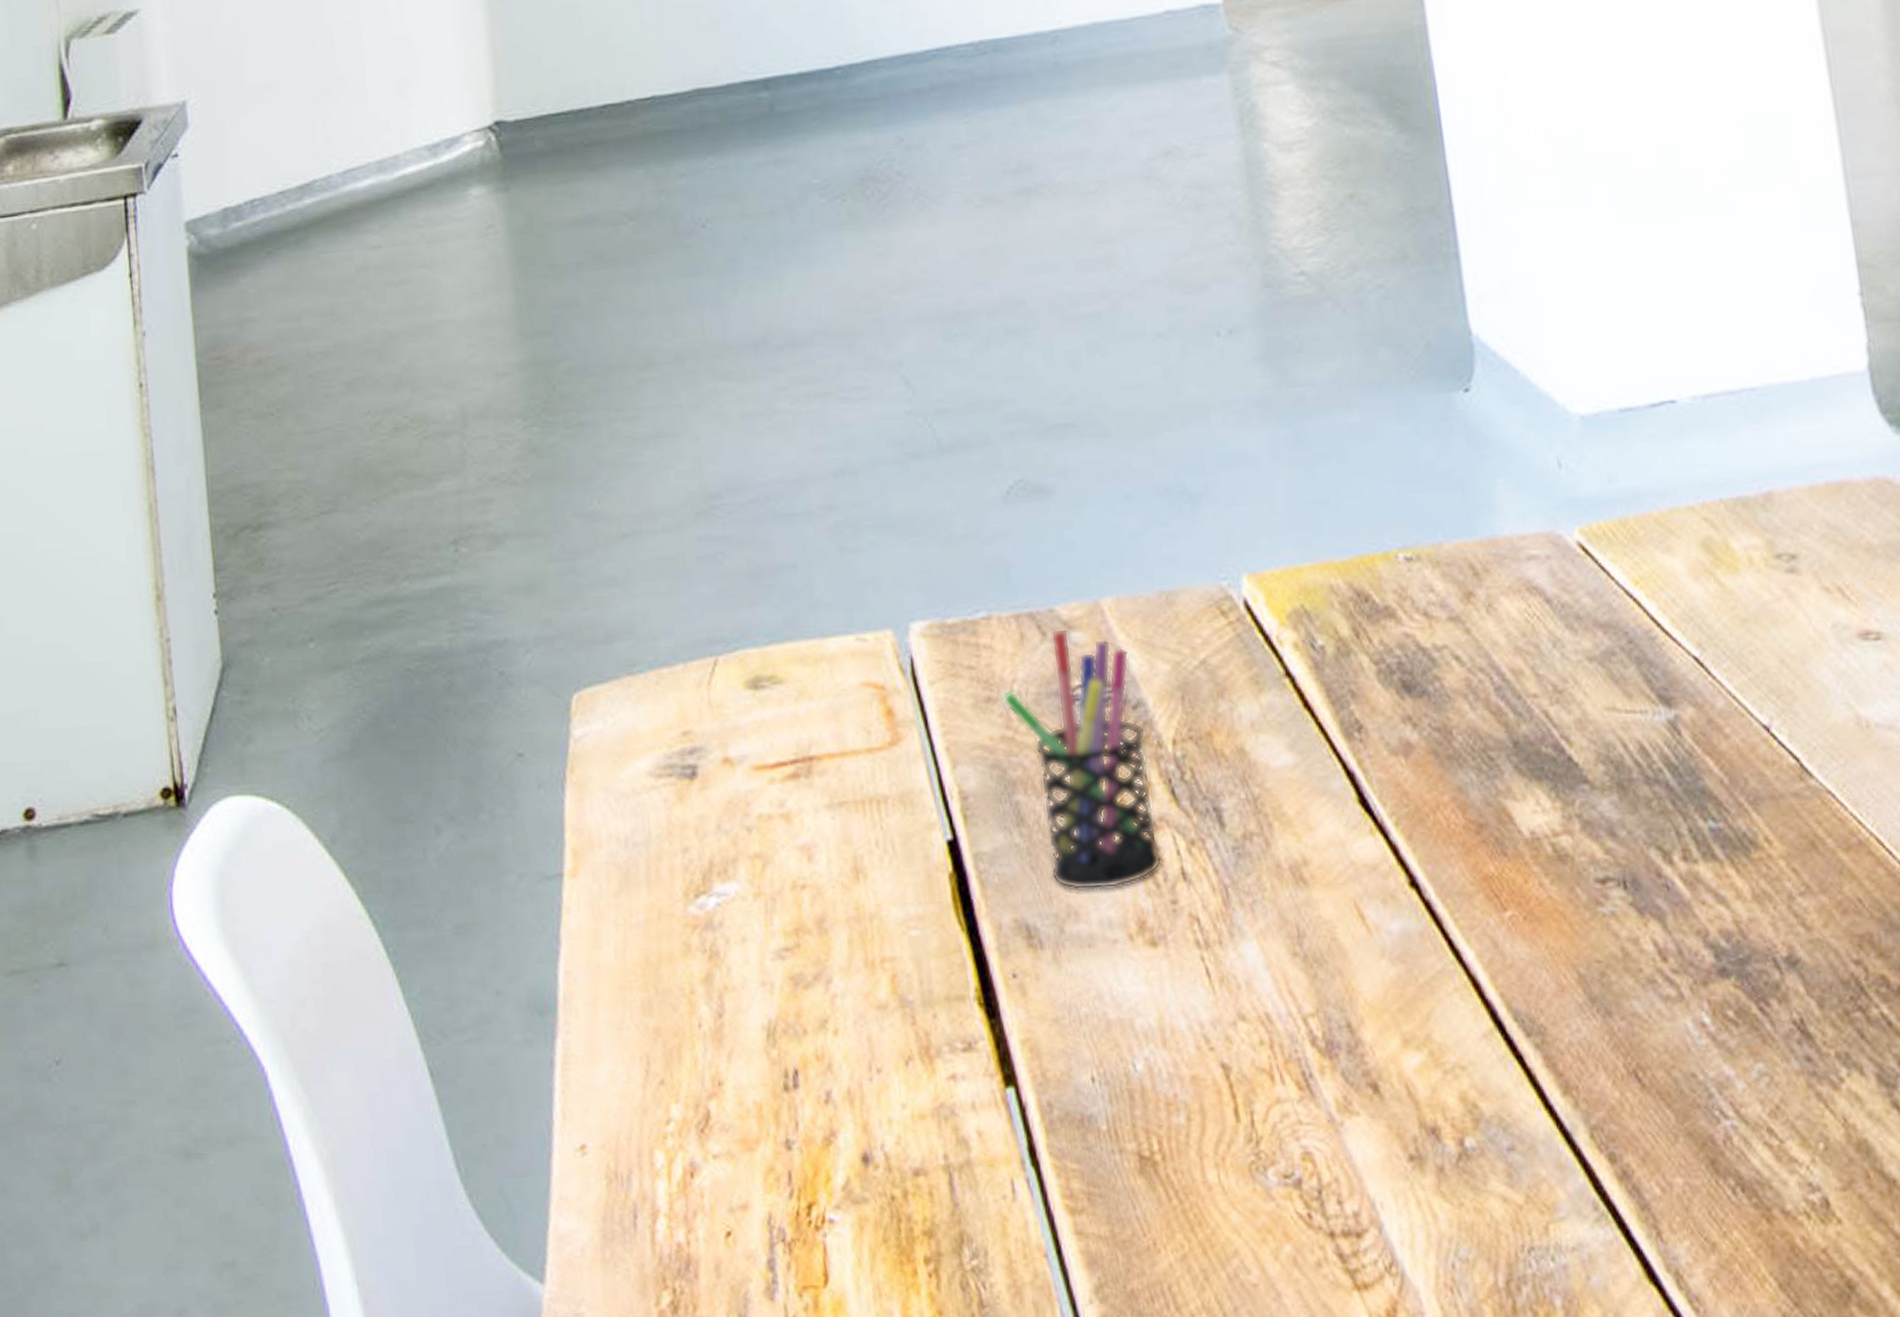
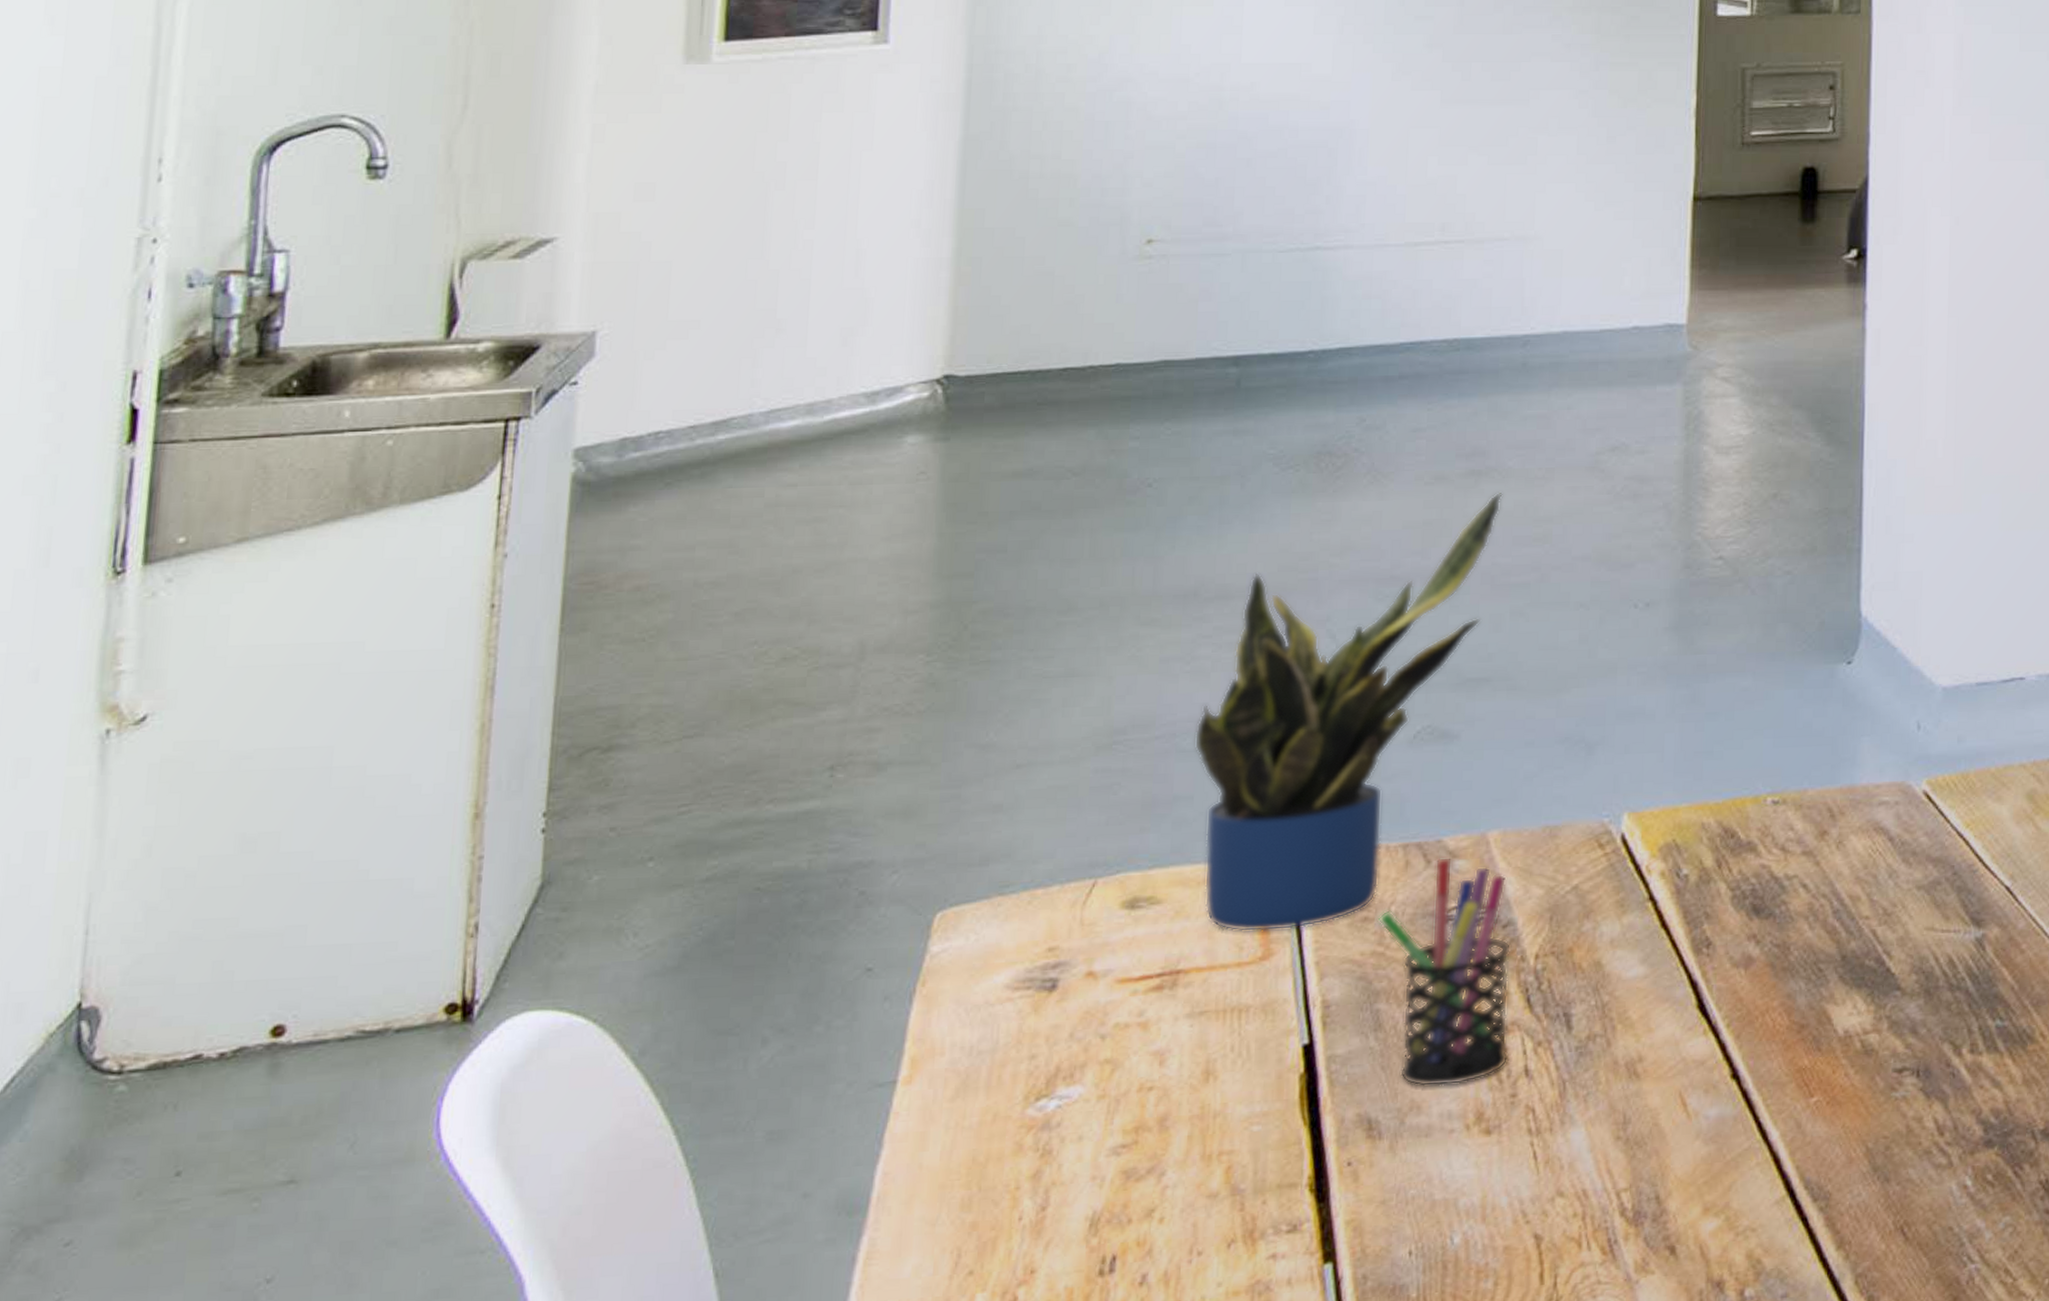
potted plant: none [787,212,1058,715] -> present [1194,493,1503,932]

